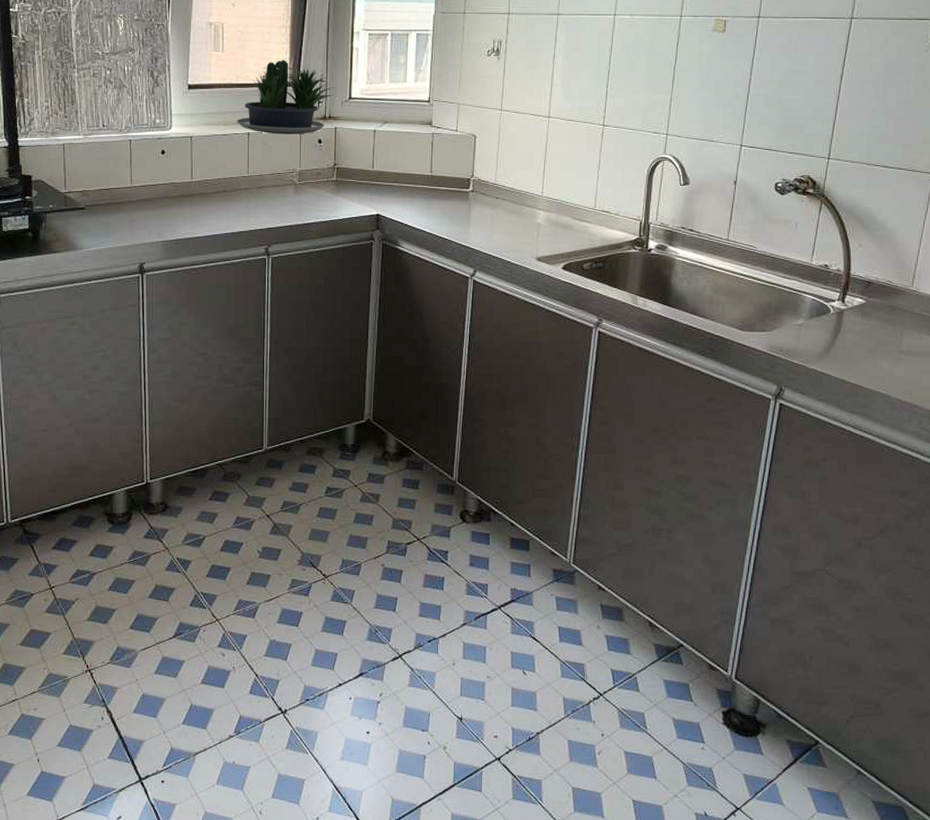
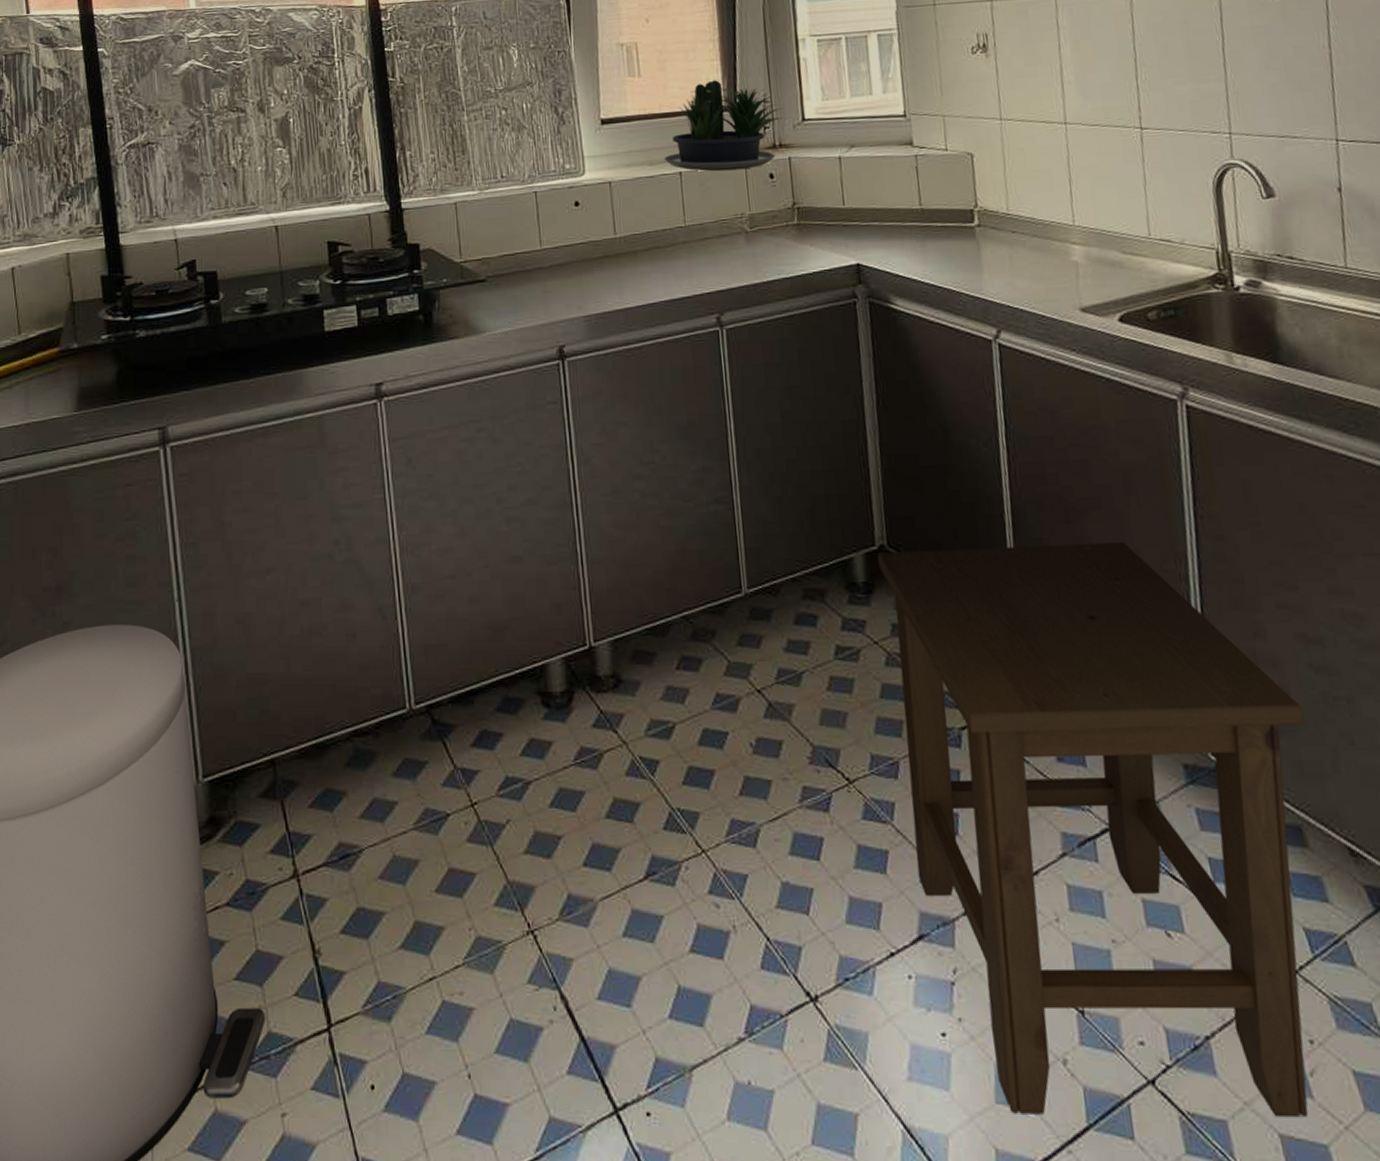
stool: none [364,423,638,778] -> present [877,541,1309,1118]

